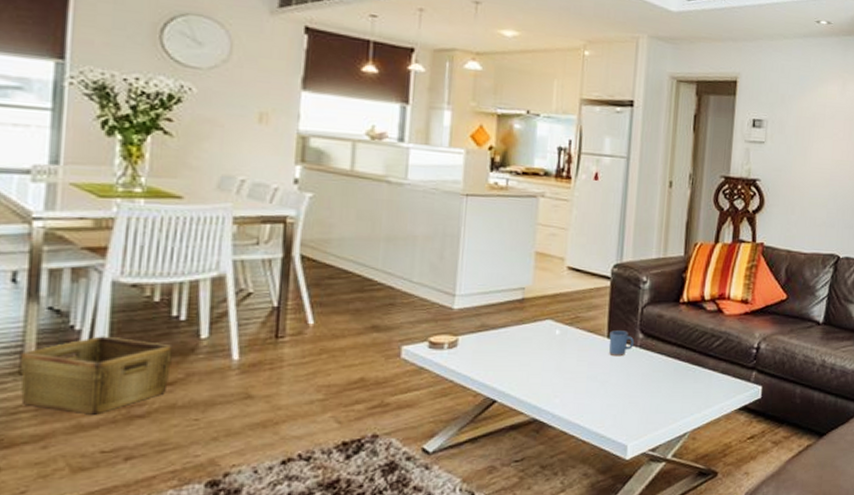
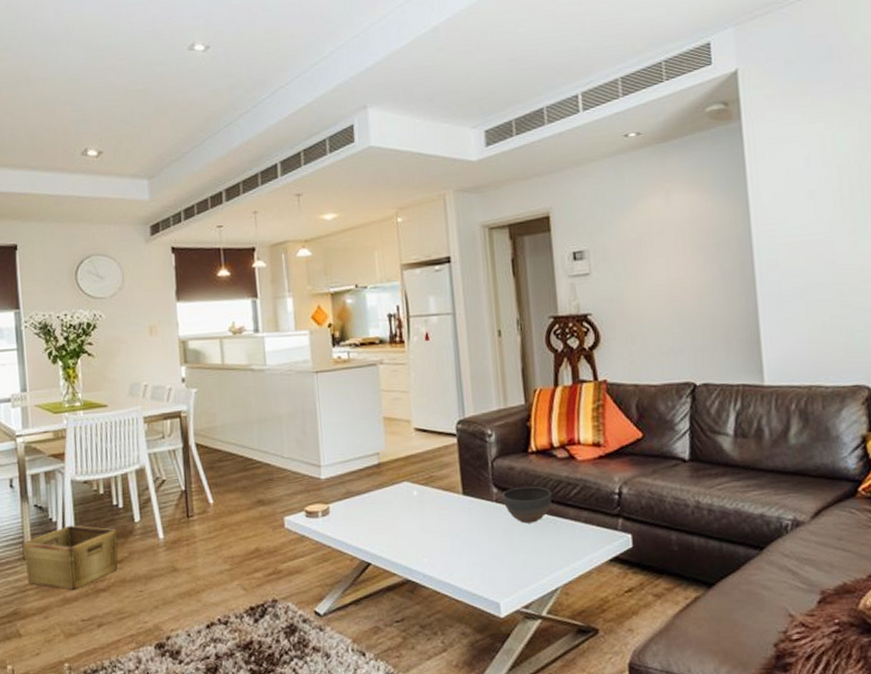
mug: present [608,330,635,355] -> none [464,486,490,512]
bowl: none [646,334,696,370] -> present [502,486,552,524]

